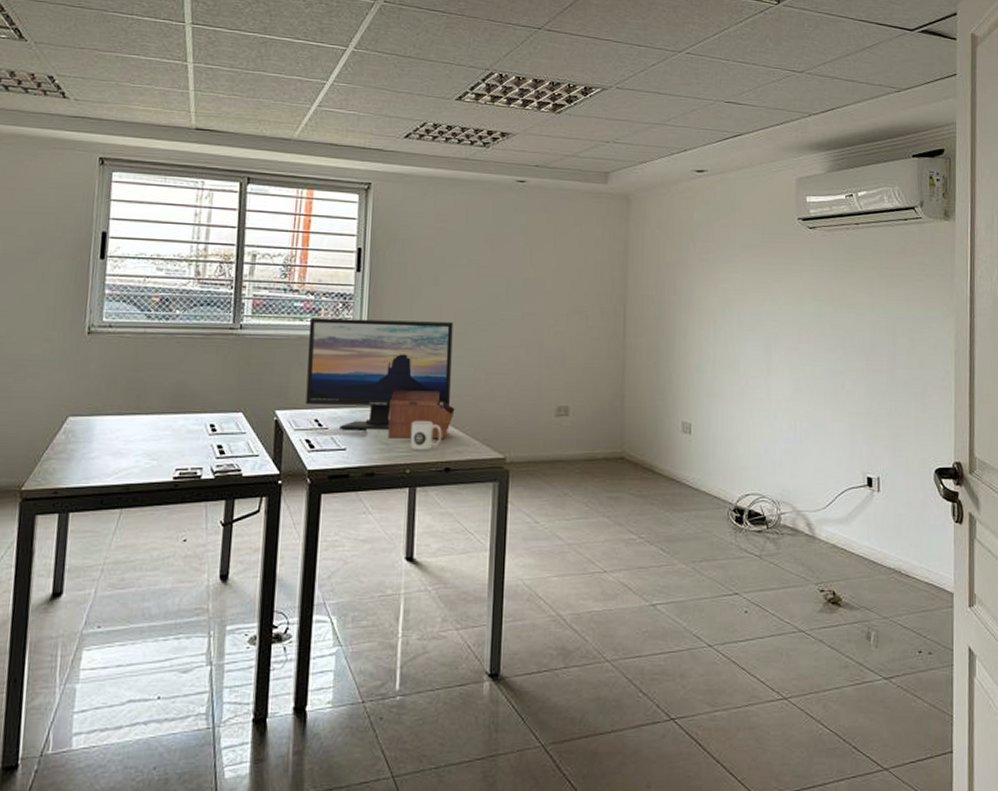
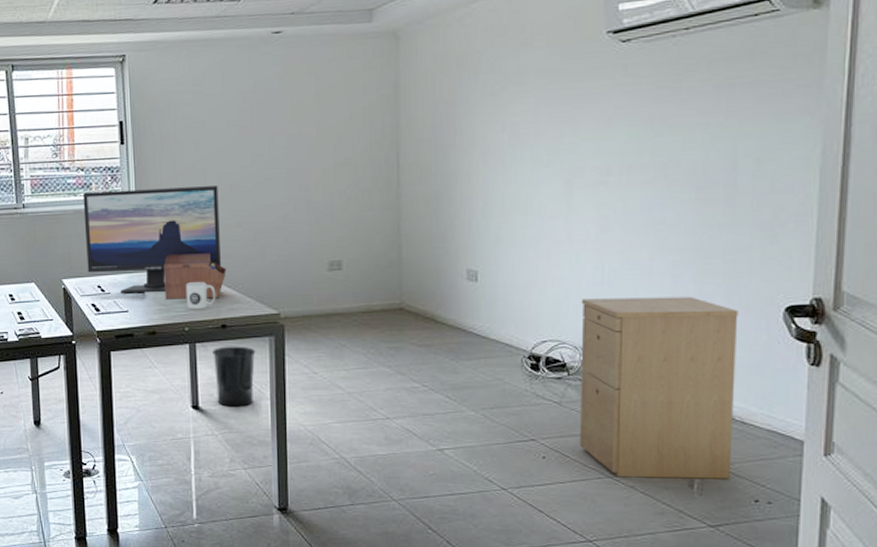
waste bin: none [433,491,479,559] -> present [212,346,256,407]
filing cabinet: none [776,455,901,631] -> present [579,296,738,479]

